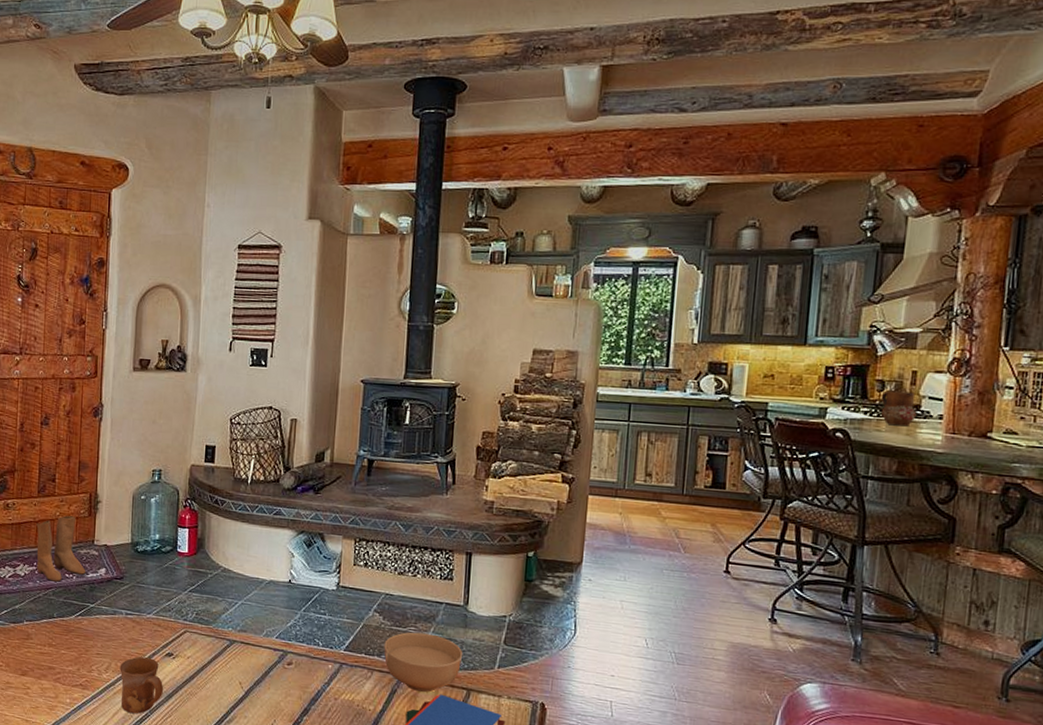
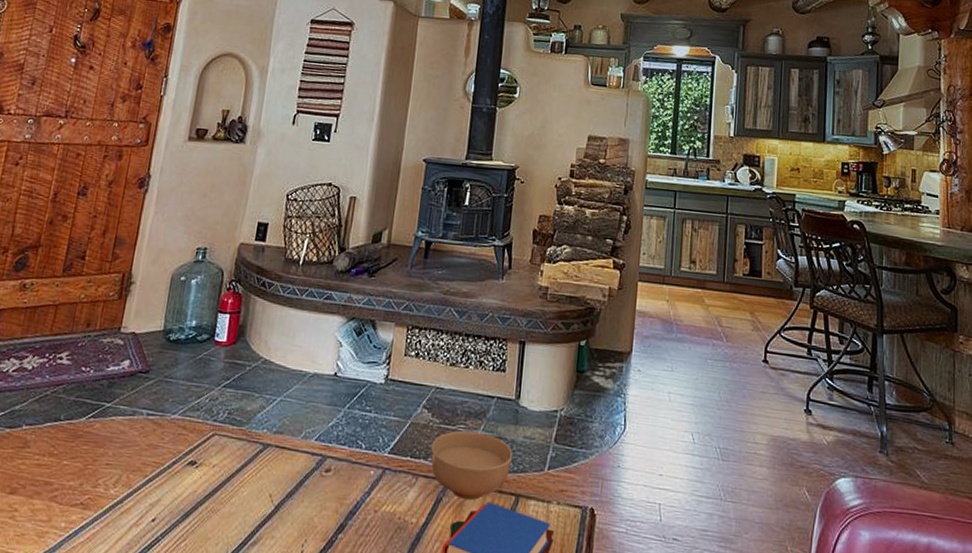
boot: present [36,516,86,582] -> none [48,298,107,377]
mug: present [119,656,164,714] -> none [127,466,181,538]
ceramic pitcher: present [880,390,917,427] -> none [888,186,918,221]

